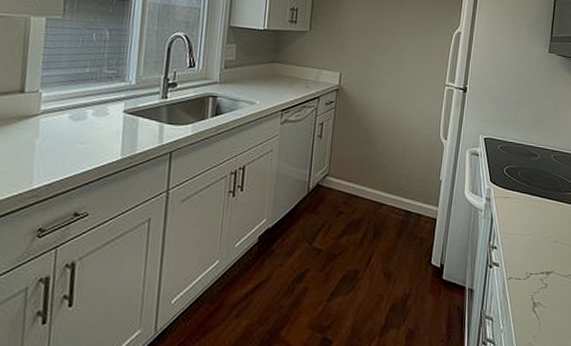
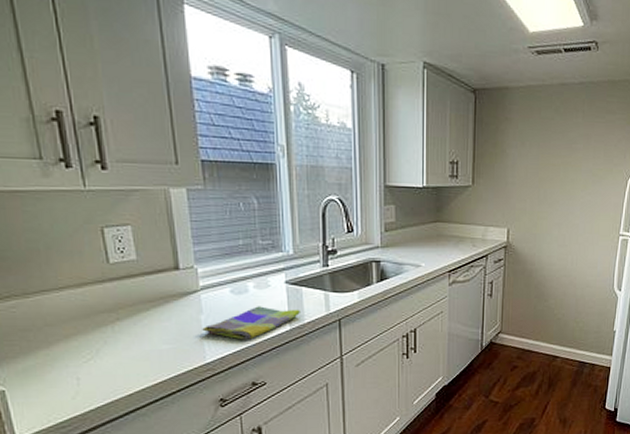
dish towel: none [35,133,134,168] -> present [202,306,300,340]

